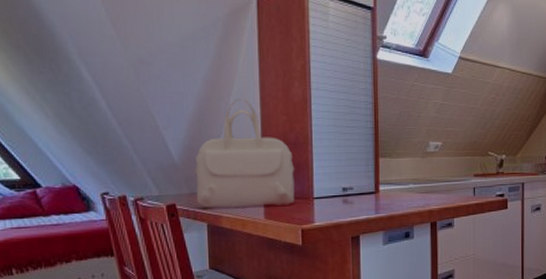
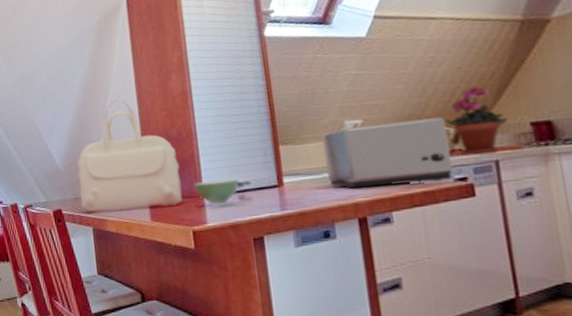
bowl: none [305,184,345,208] -> present [193,178,240,207]
toaster: none [412,146,496,198] -> present [322,117,453,189]
potted plant: none [495,125,533,178] -> present [444,86,508,156]

